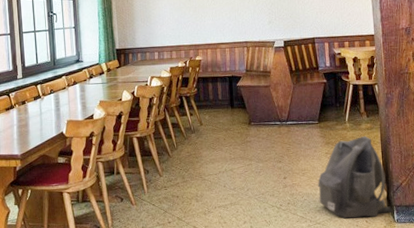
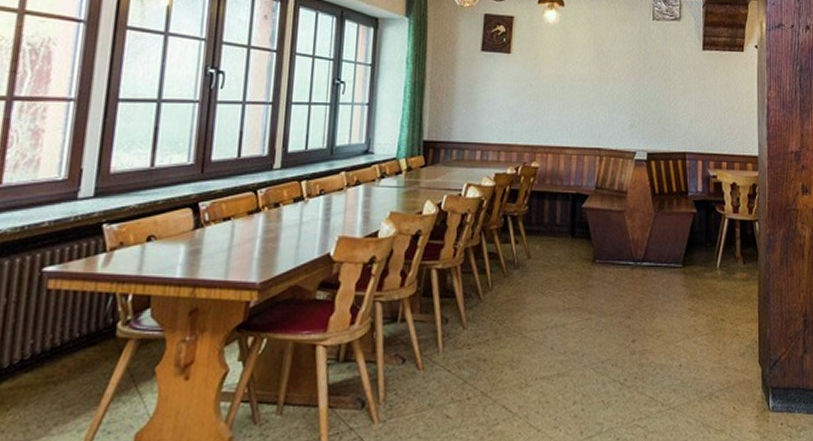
backpack: present [317,135,393,219] -> none [674,288,768,403]

